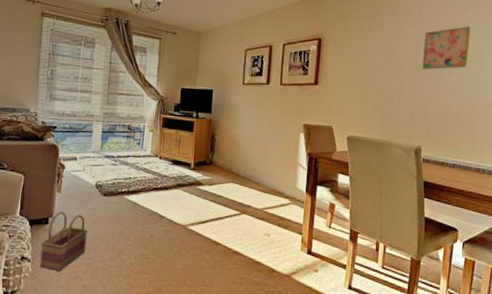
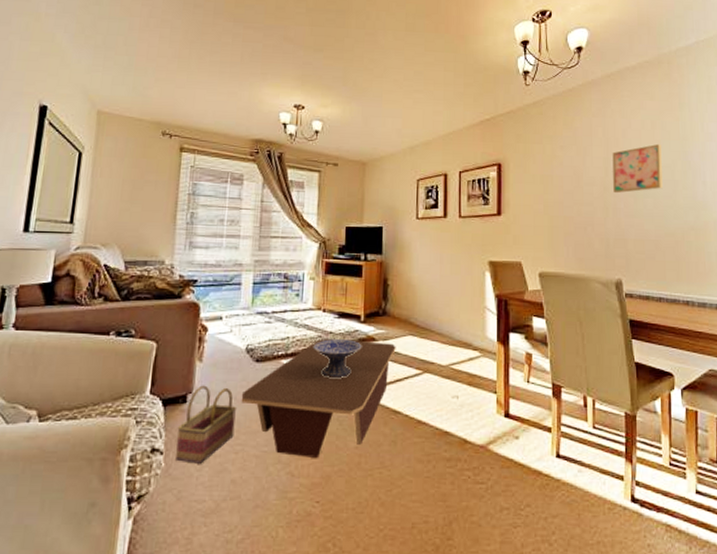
coffee table: none [91,180,220,274] -> present [241,338,396,458]
decorative bowl: none [150,181,191,213] -> present [313,339,362,378]

